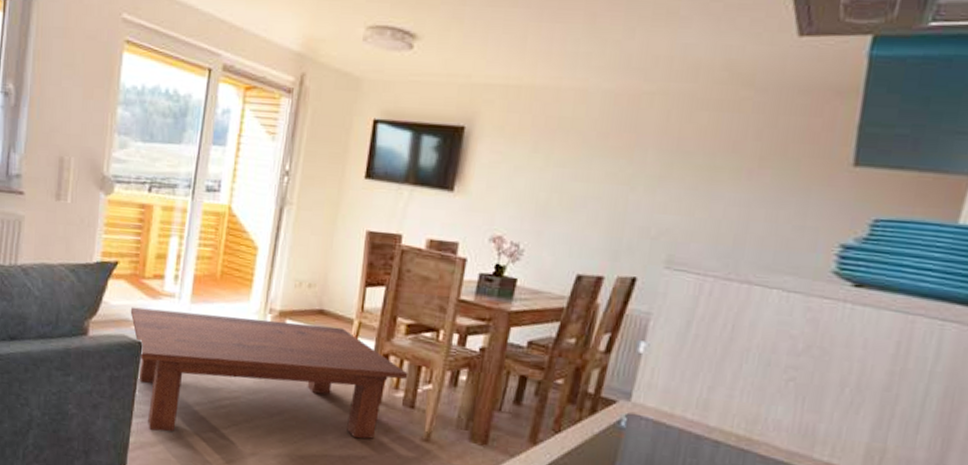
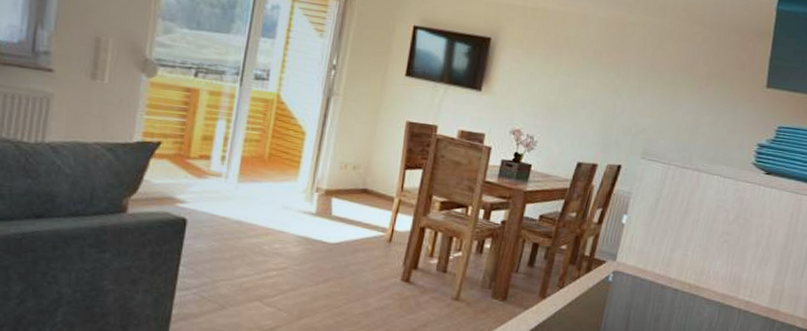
coffee table: present [130,307,408,439] -> none [173,185,442,303]

